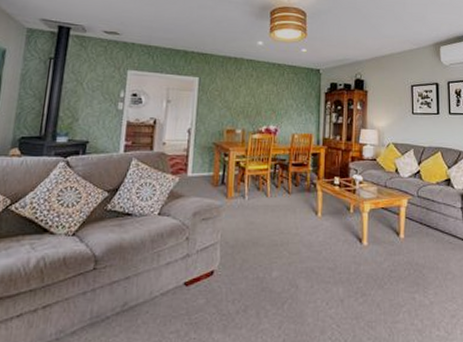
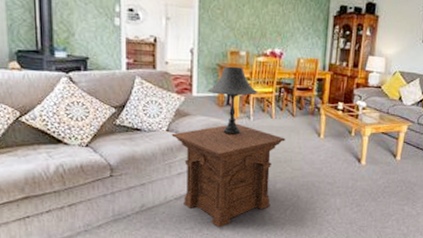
side table: none [162,203,282,330] -> present [171,123,286,228]
table lamp: none [202,144,254,217] -> present [207,66,258,136]

